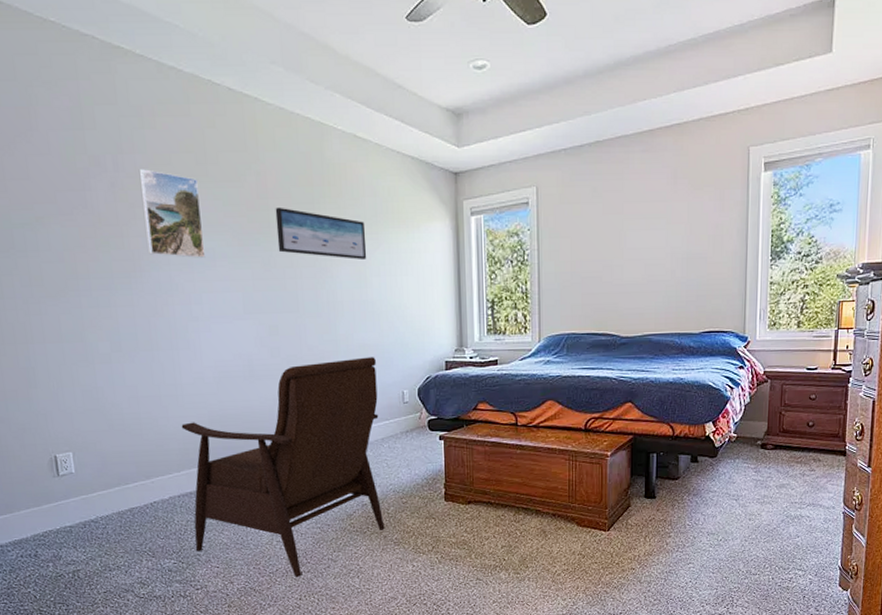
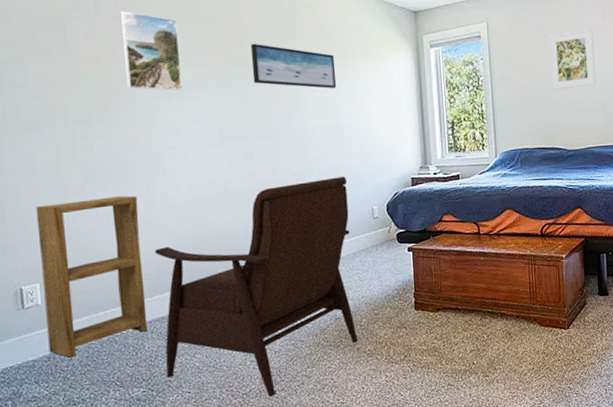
shelving unit: none [65,368,177,526] -> present [35,195,148,358]
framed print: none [608,195,661,268] -> present [549,28,597,90]

